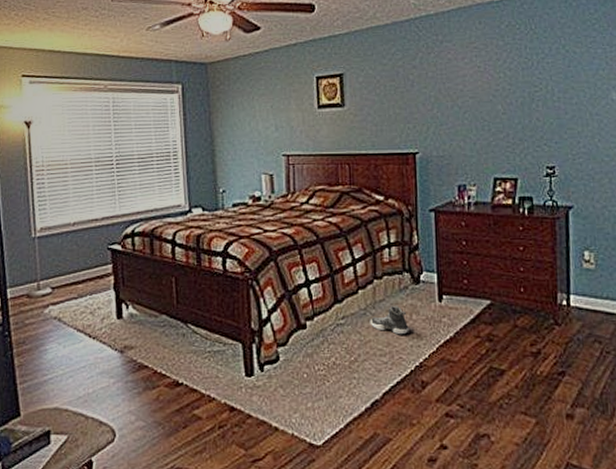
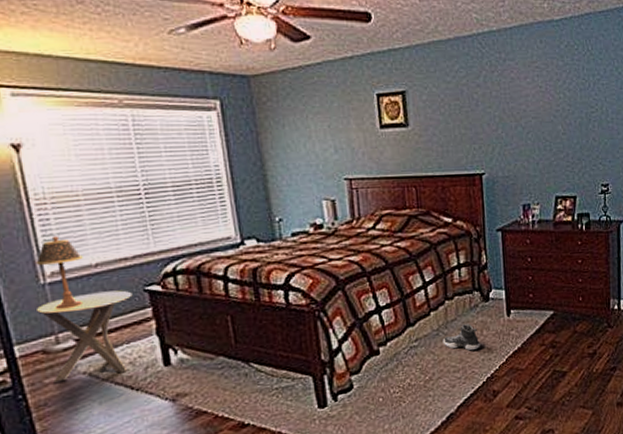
side table: none [27,247,98,324] -> present [37,290,133,383]
table lamp: none [31,197,65,260] -> present [36,236,84,309]

